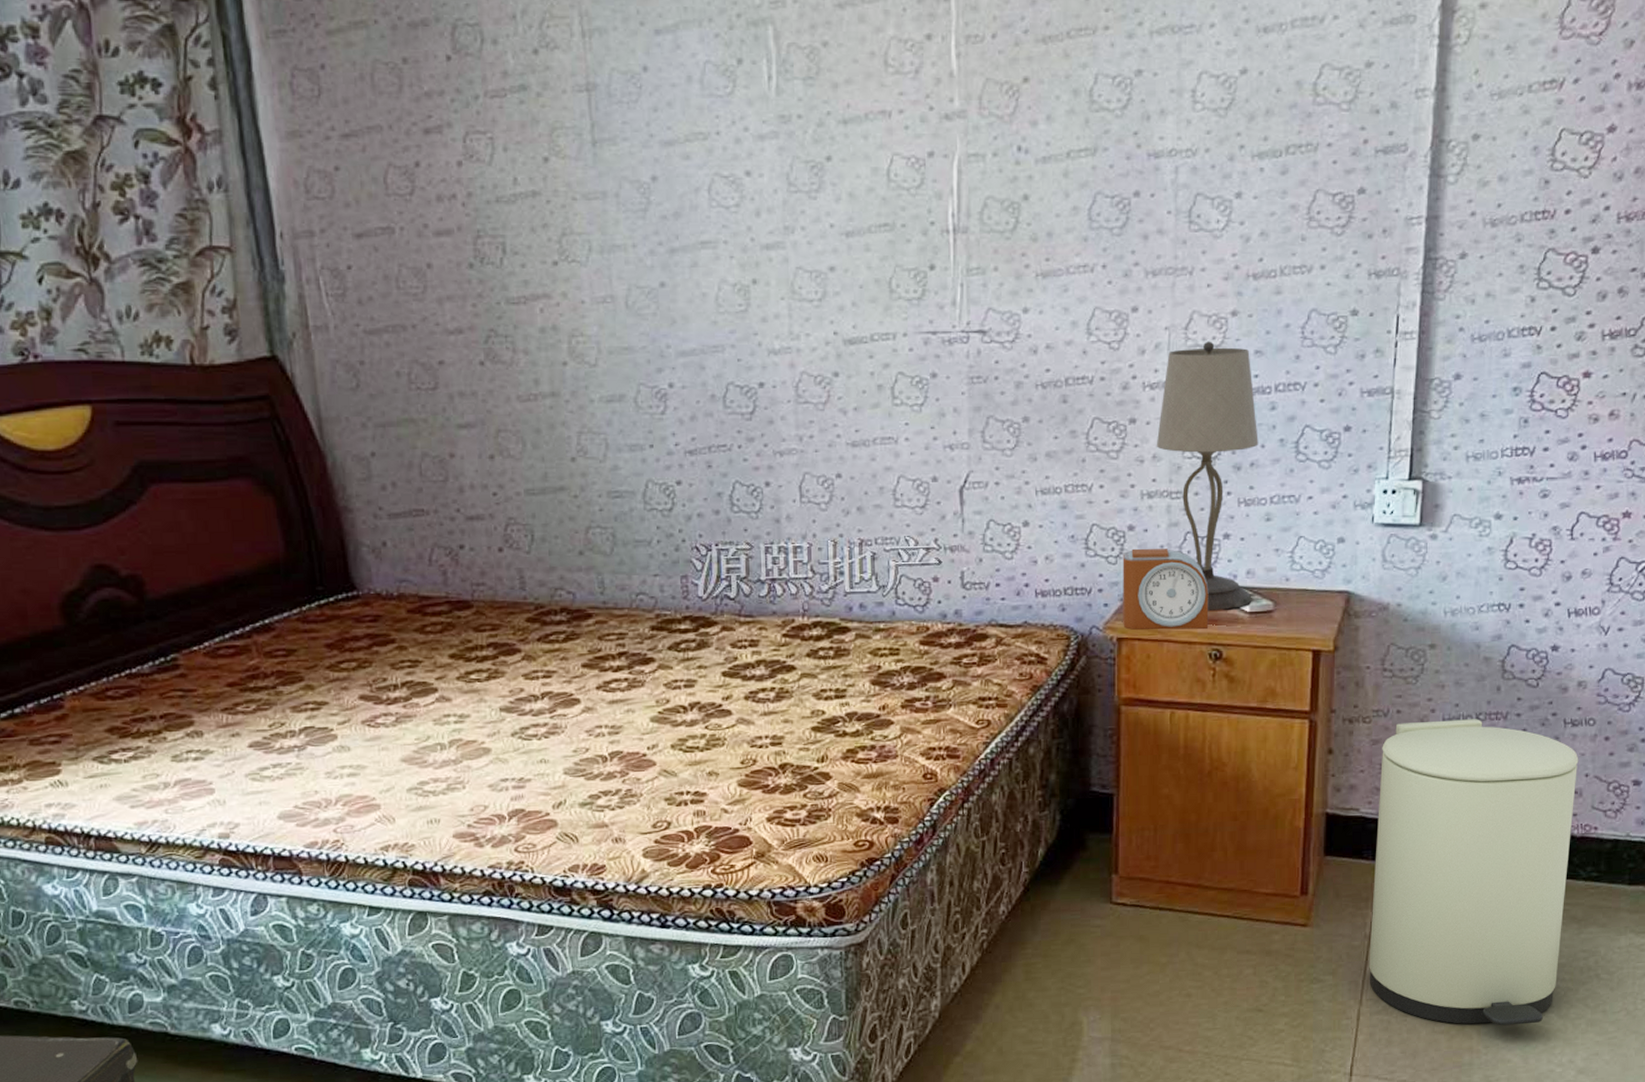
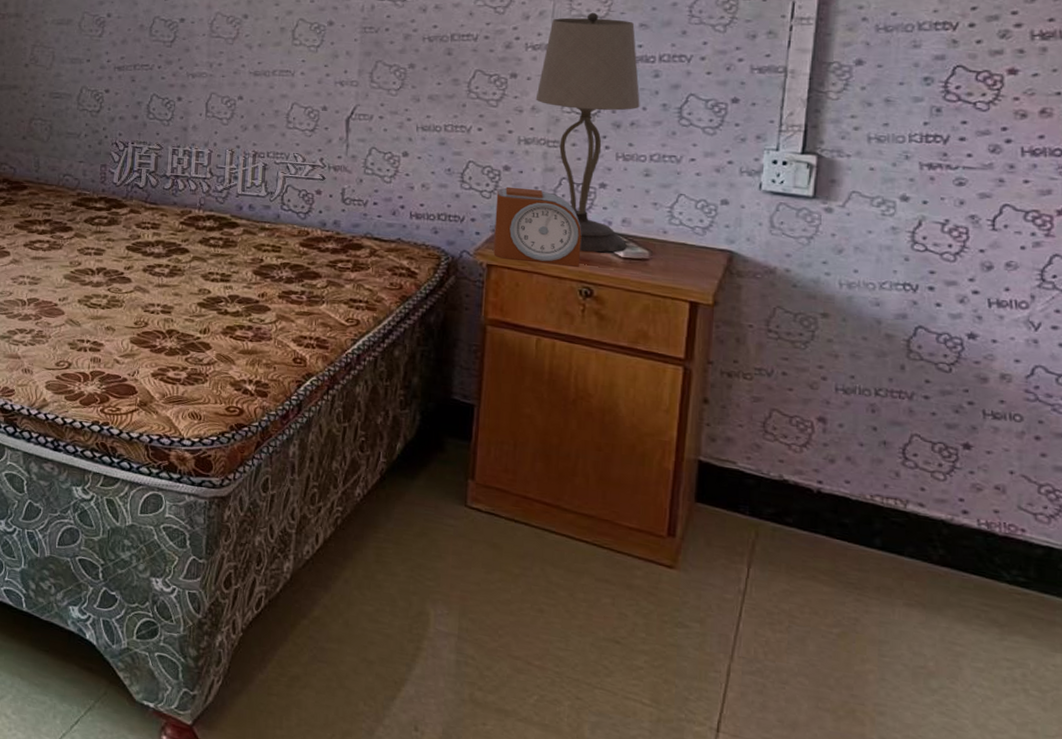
pedal bin: present [1369,719,1579,1026] -> none [742,385,1002,726]

